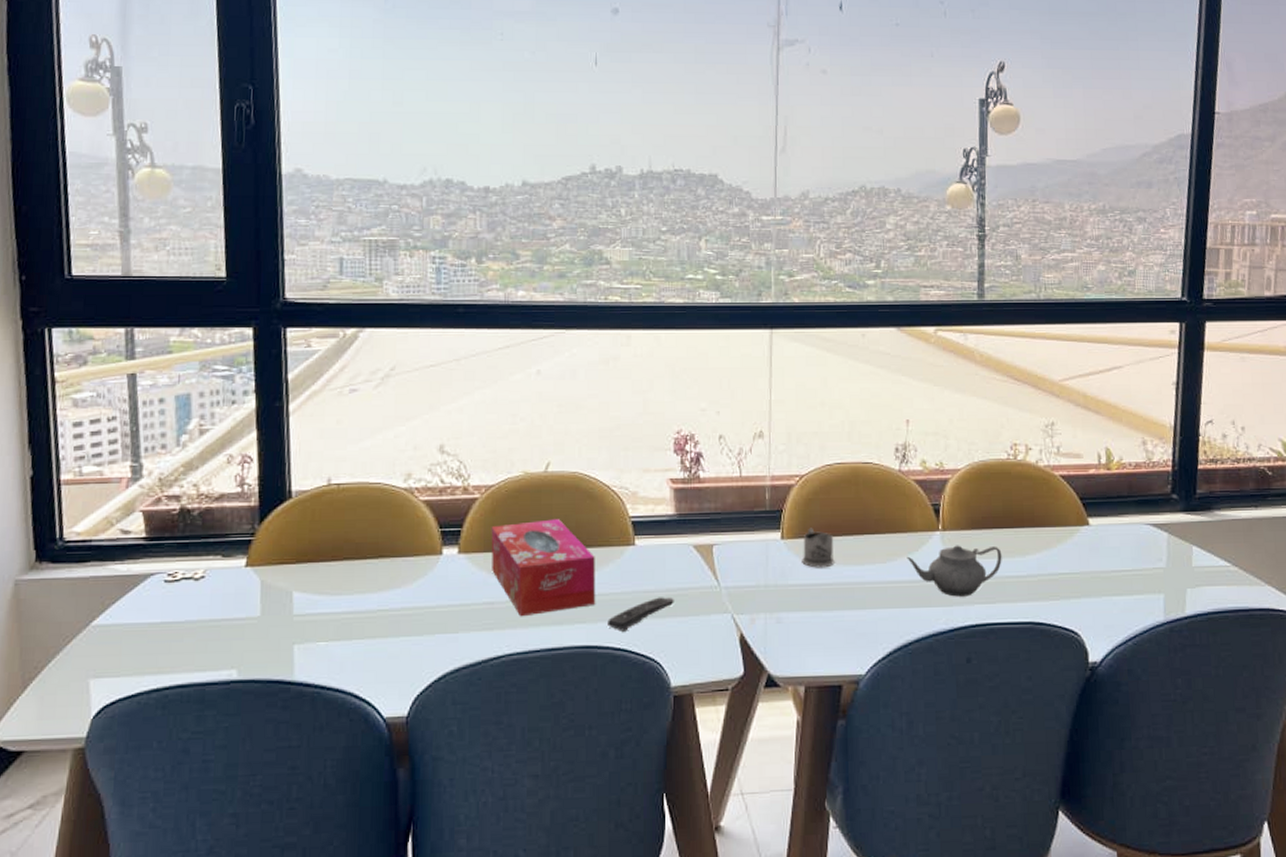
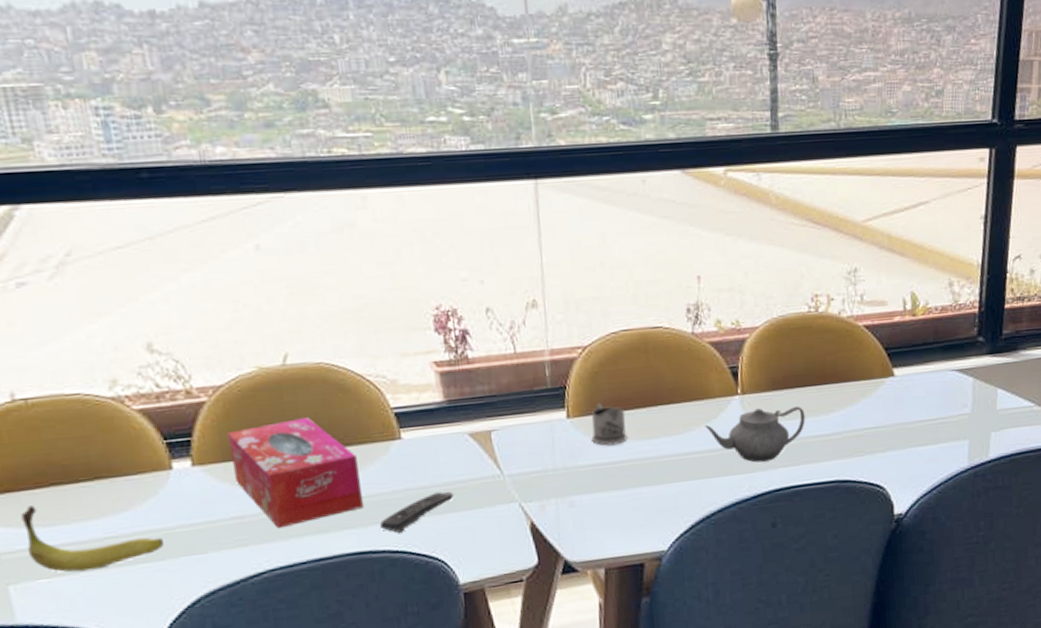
banana: none [315,575,424,639] -> present [20,505,164,572]

